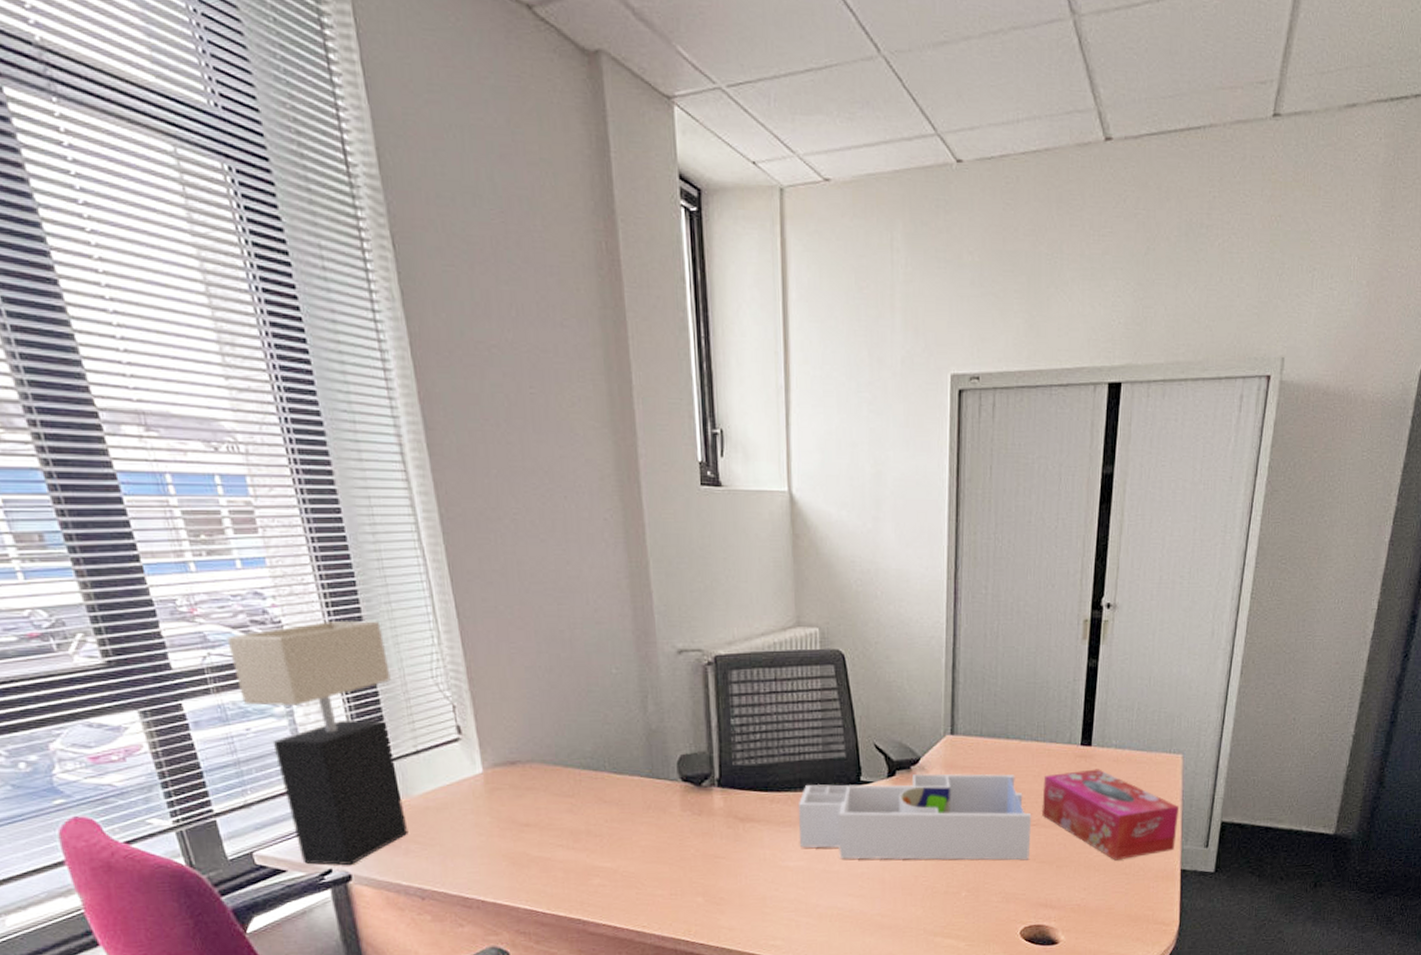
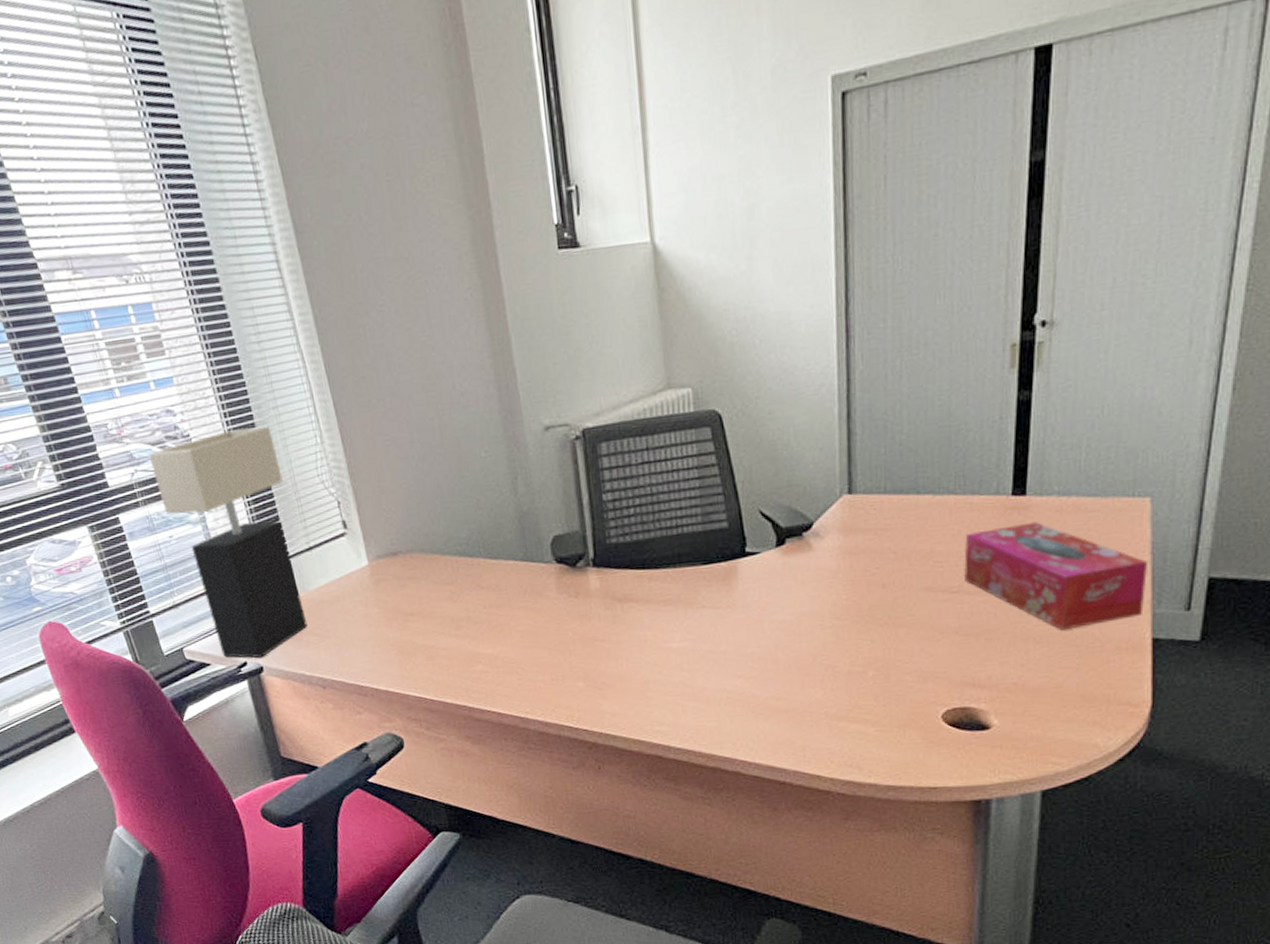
desk organizer: present [798,773,1032,861] -> none [678,535,952,638]

